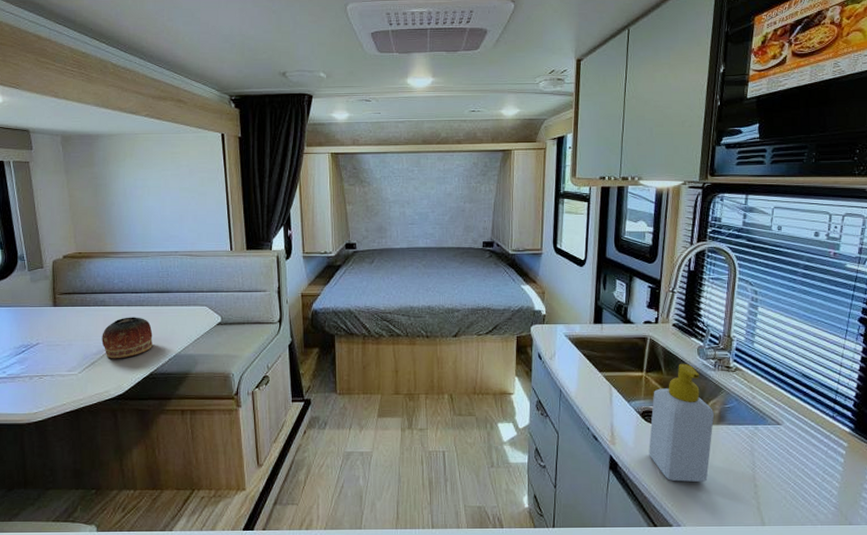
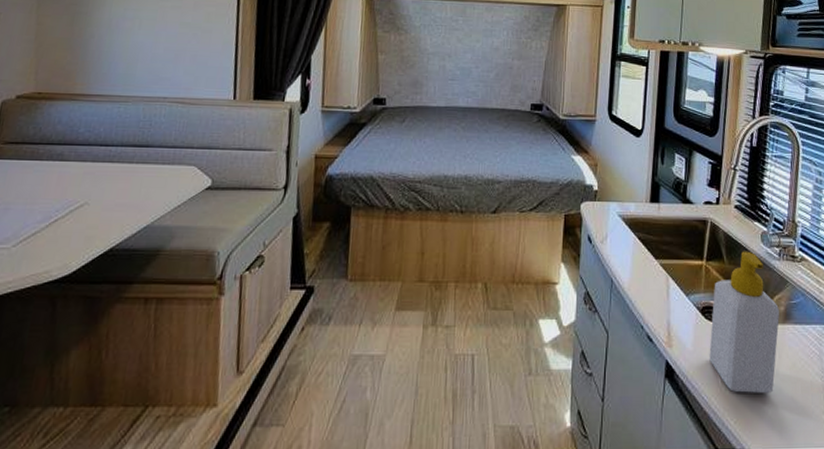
bowl: present [102,317,153,359] -> none [50,175,121,229]

